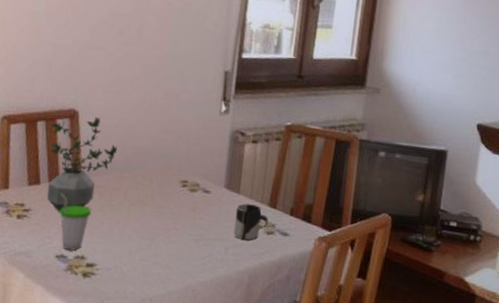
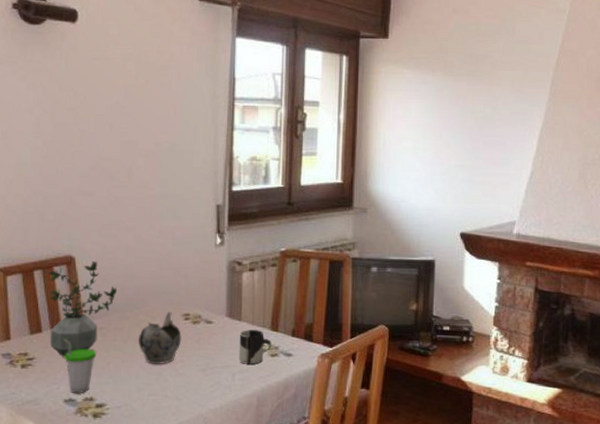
teapot: none [133,176,178,230] -> present [138,311,182,364]

